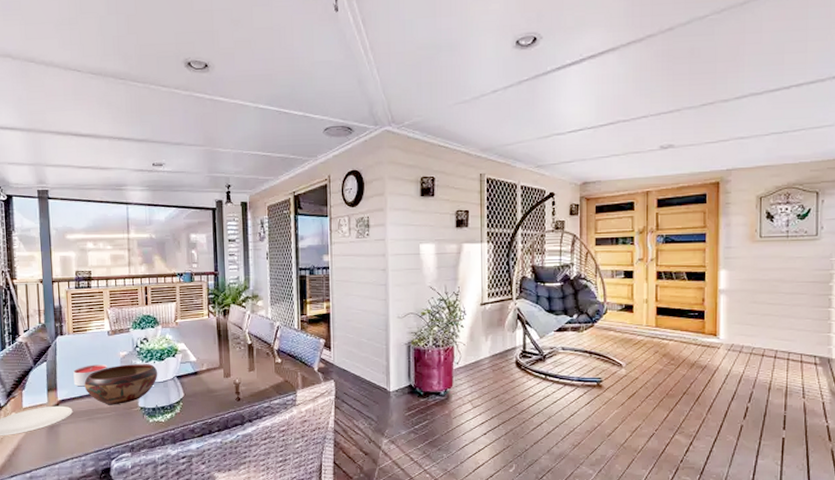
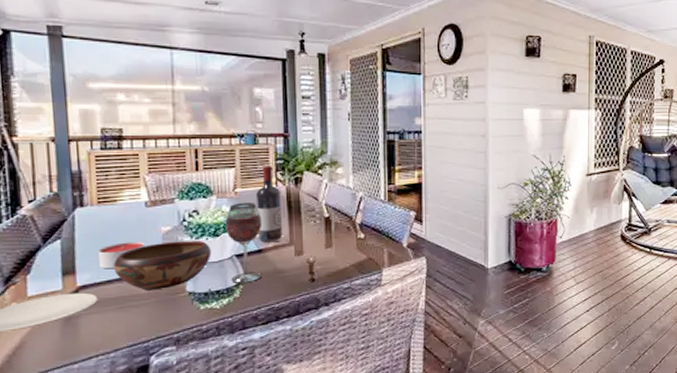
wineglass: none [168,331,198,400] -> present [225,202,263,283]
wine bottle: none [192,300,214,366] -> present [255,166,283,243]

